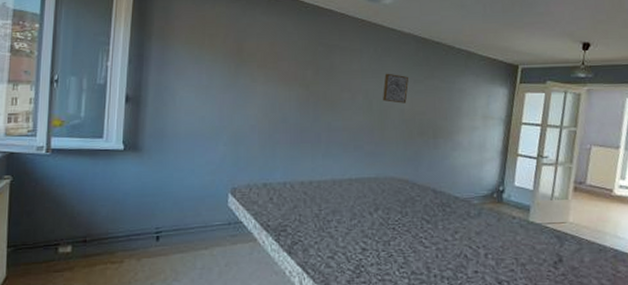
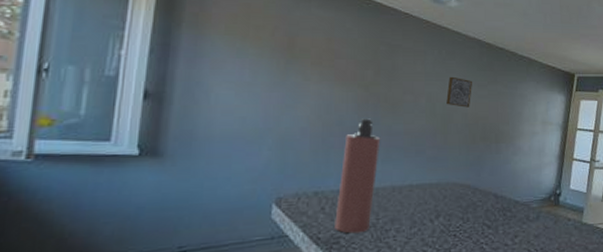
spray bottle: none [282,116,321,223] -> present [335,118,381,234]

